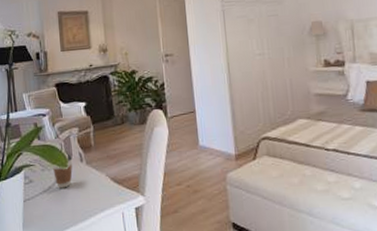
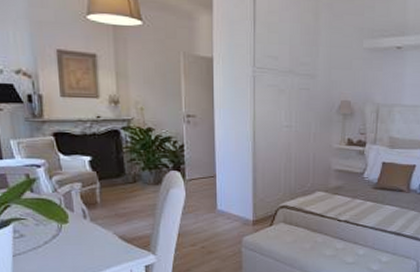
coffee cup: present [52,153,73,189] -> none [48,209,74,244]

